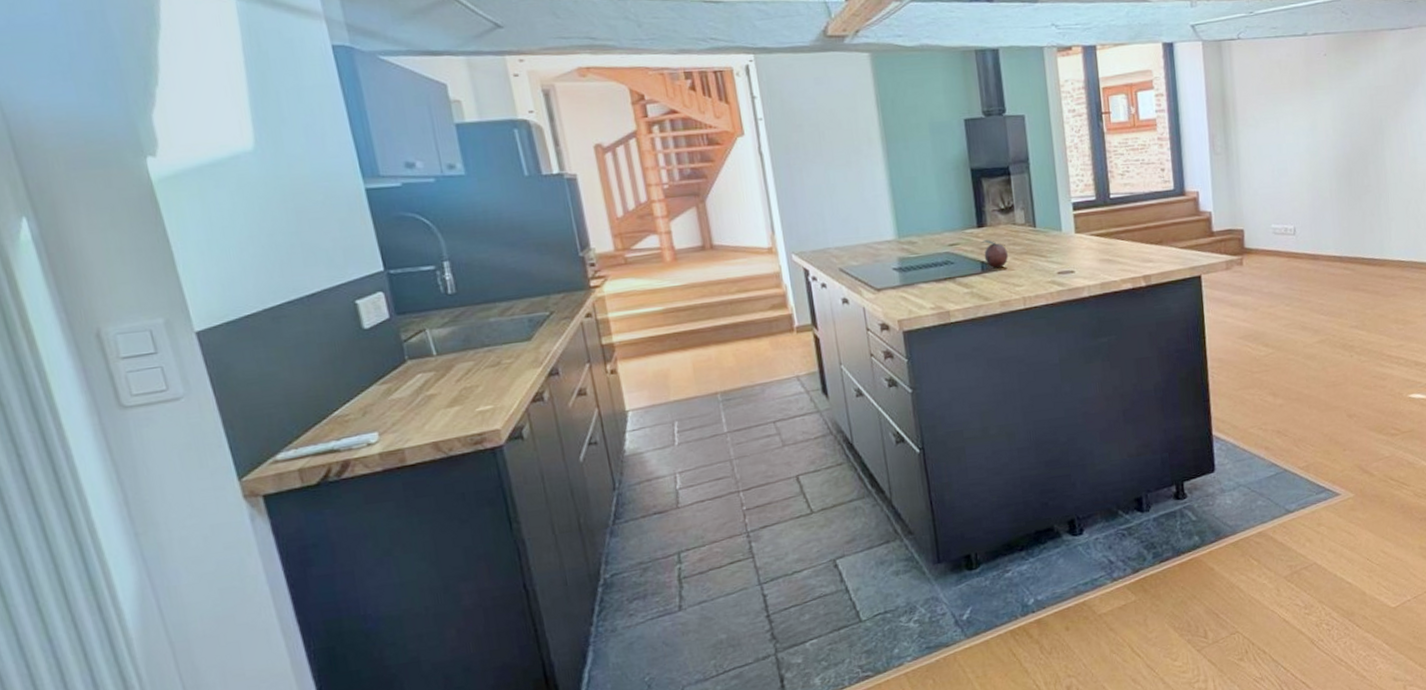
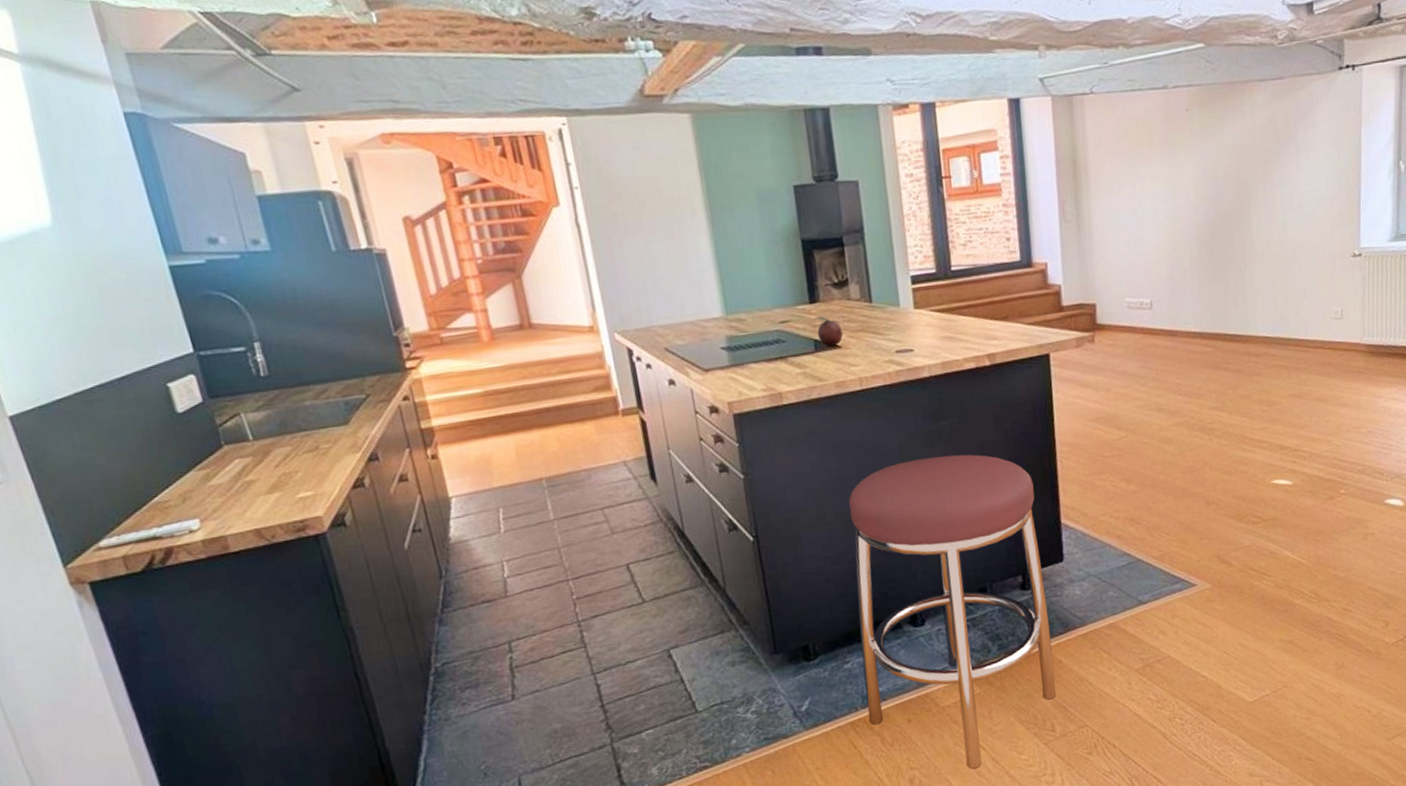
bar stool: none [1012,369,1208,676] -> present [849,454,1056,769]

